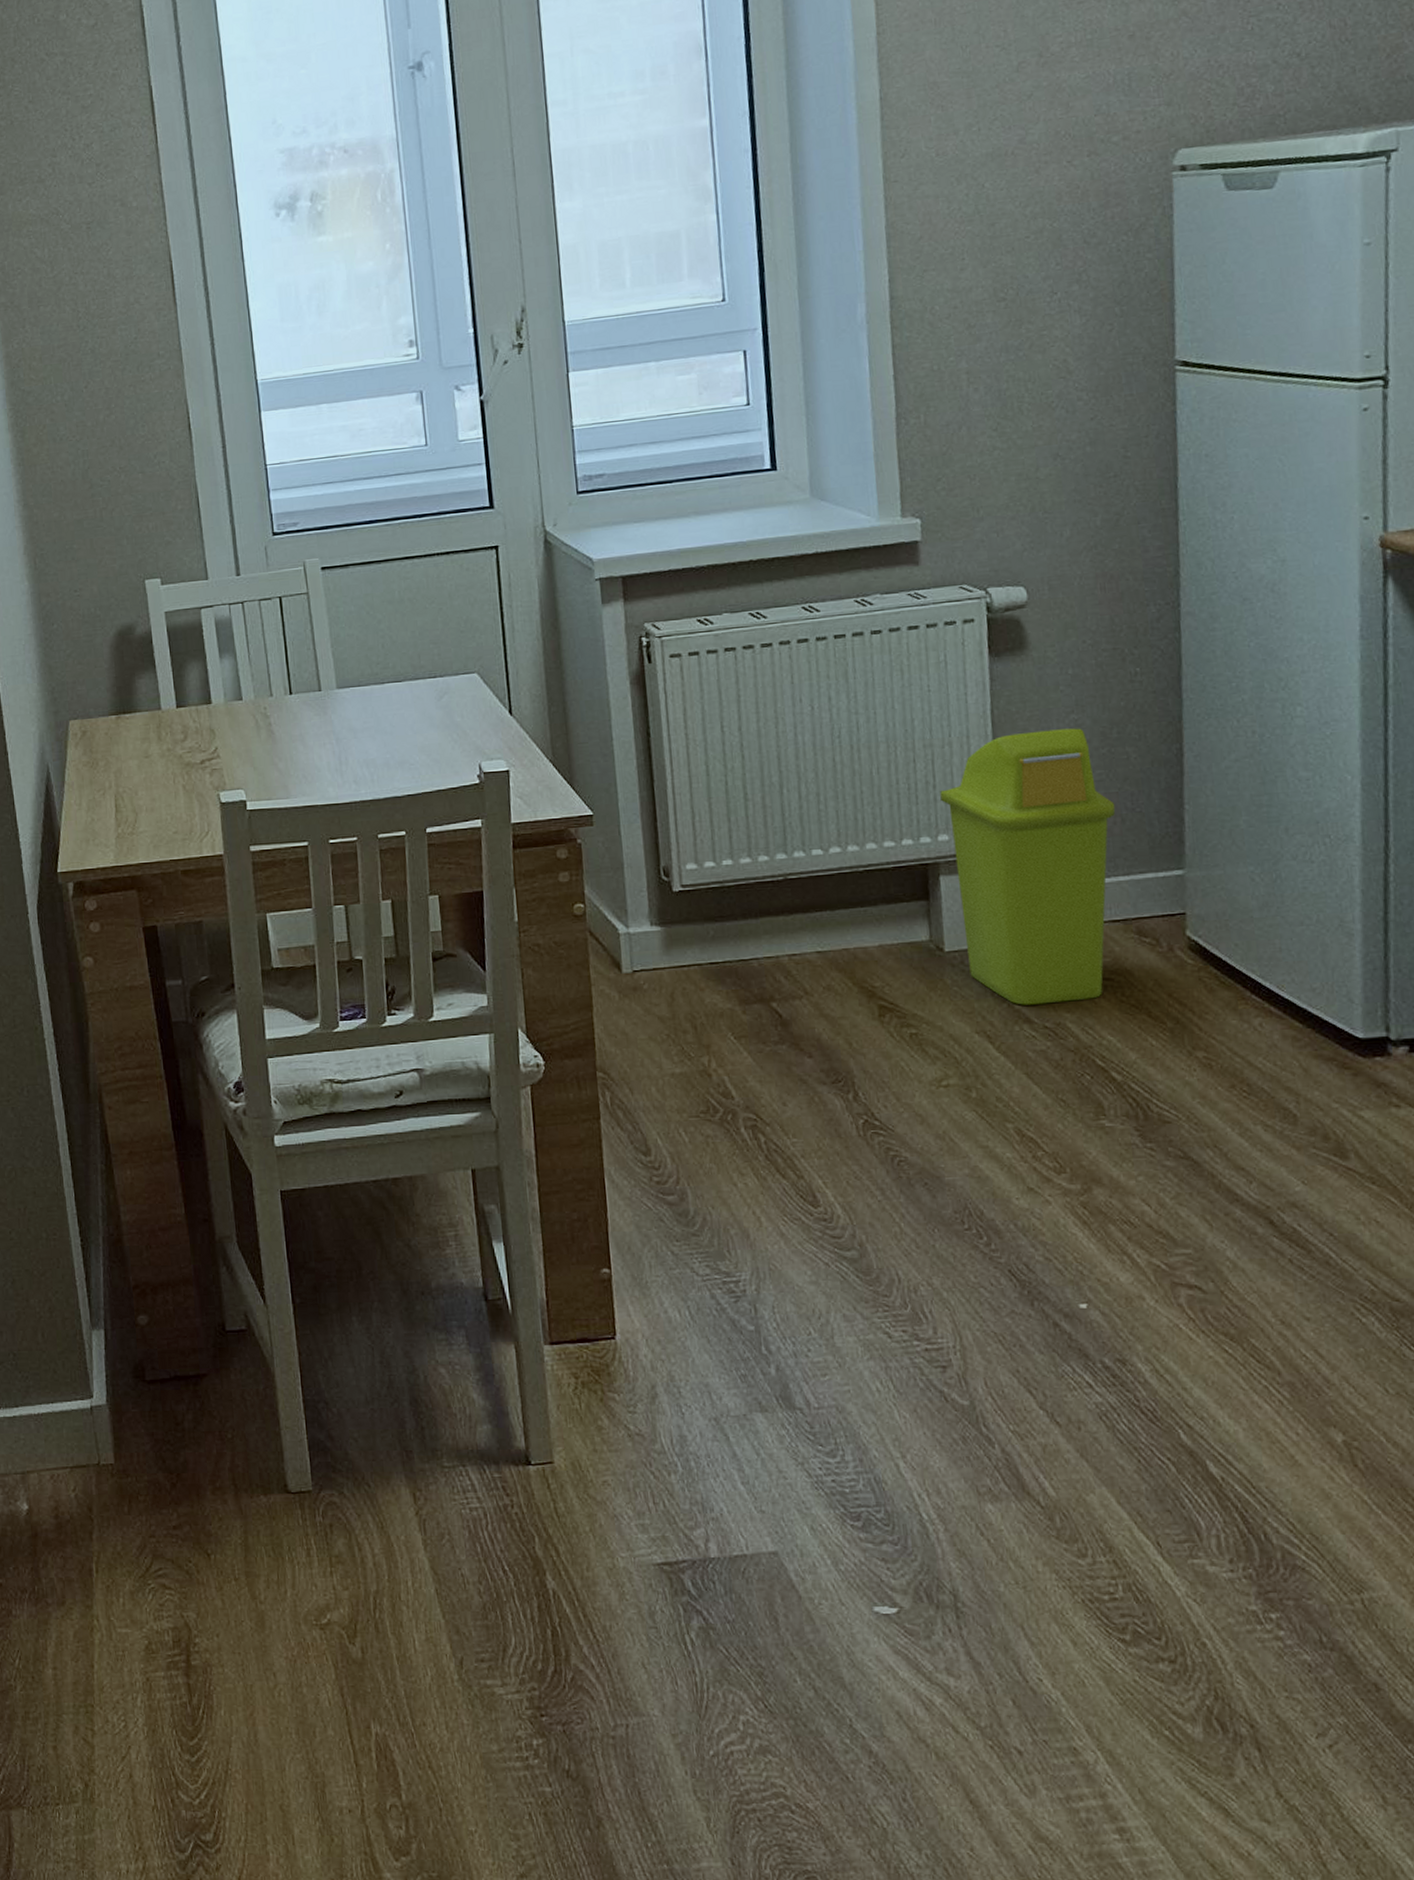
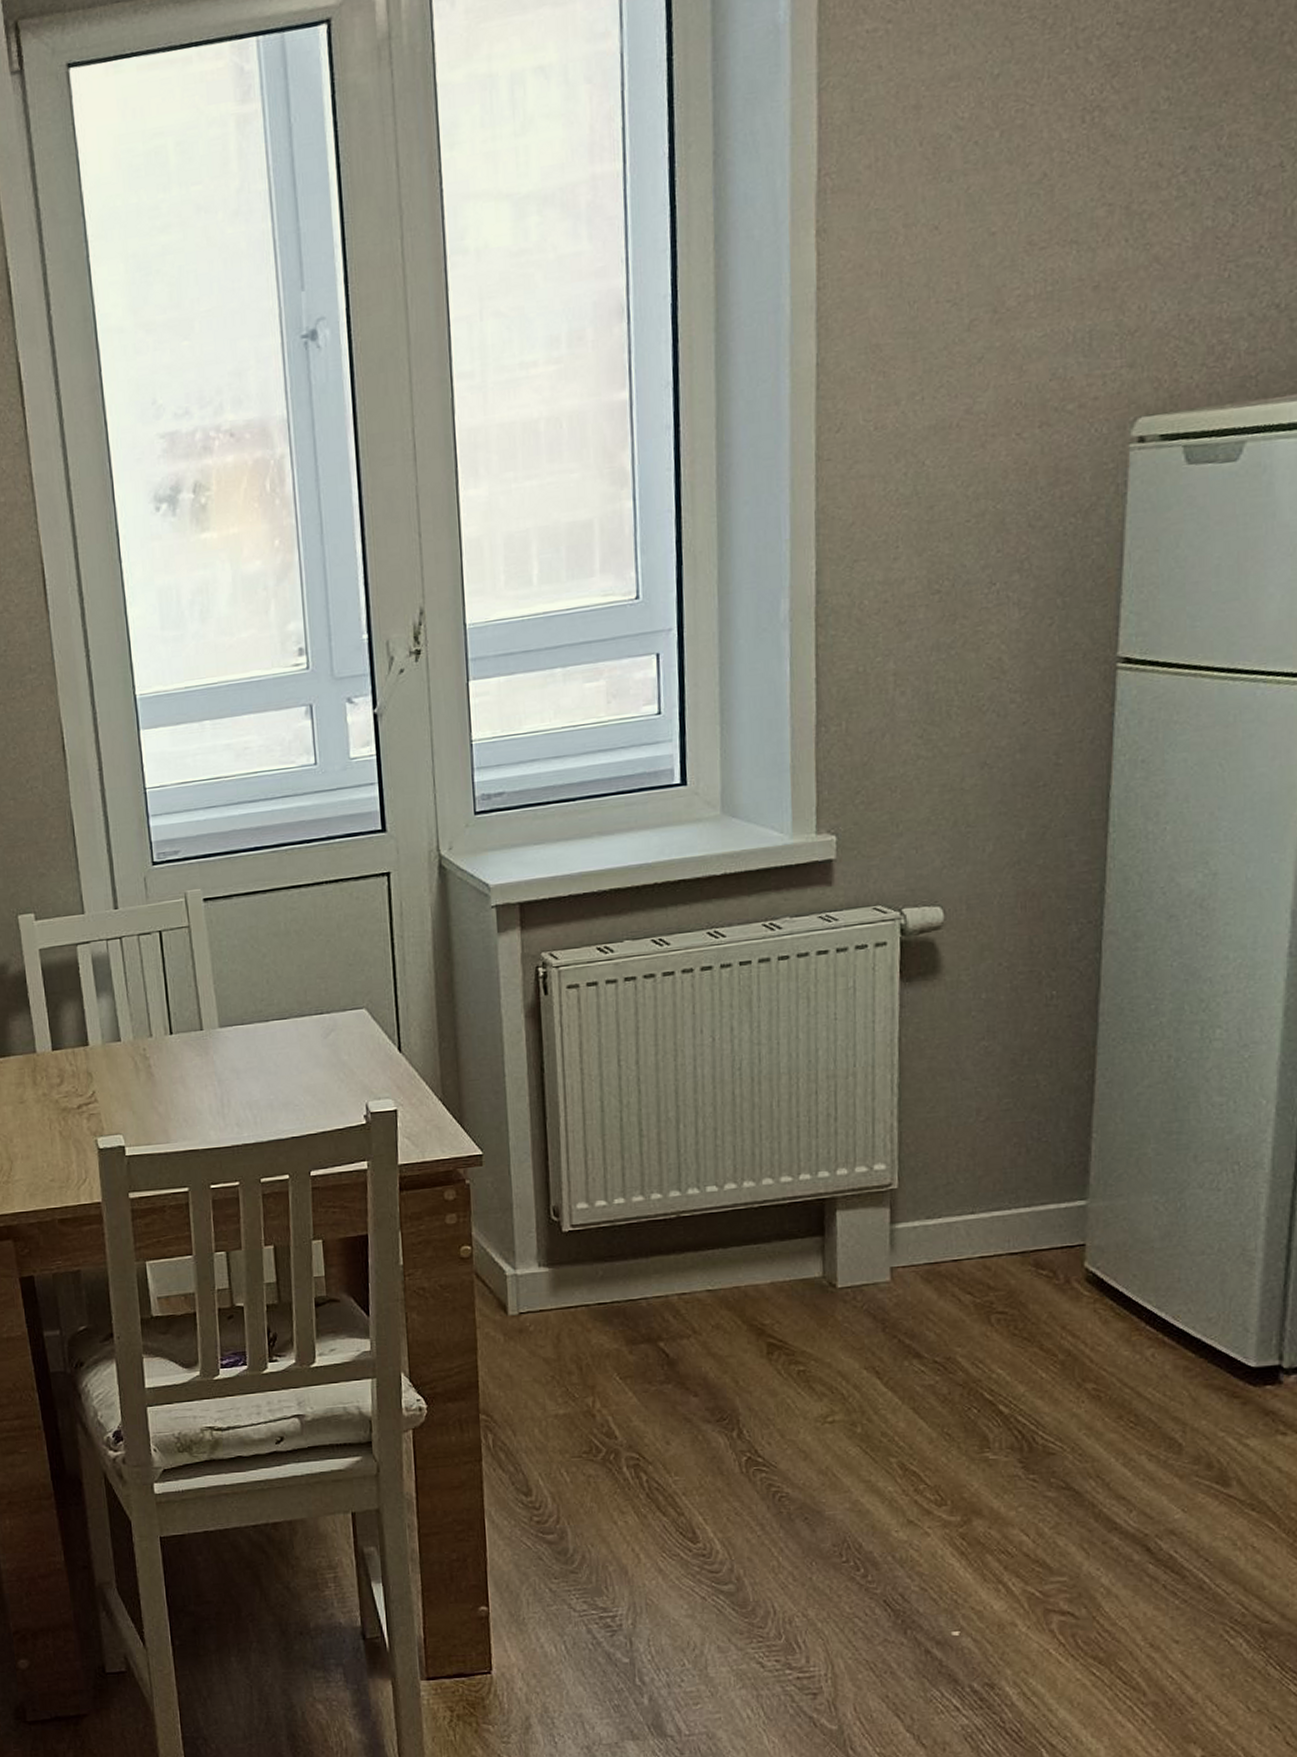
trash can: present [940,728,1116,1005] -> none [841,1055,1021,1340]

